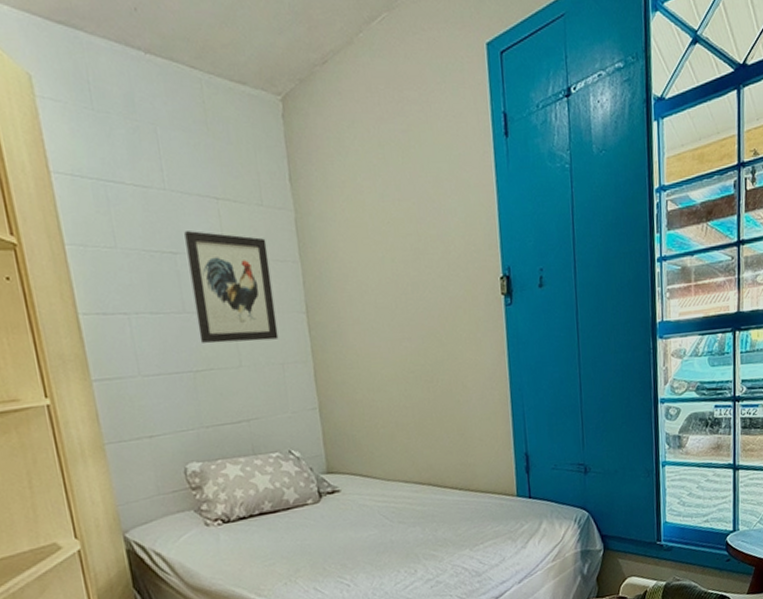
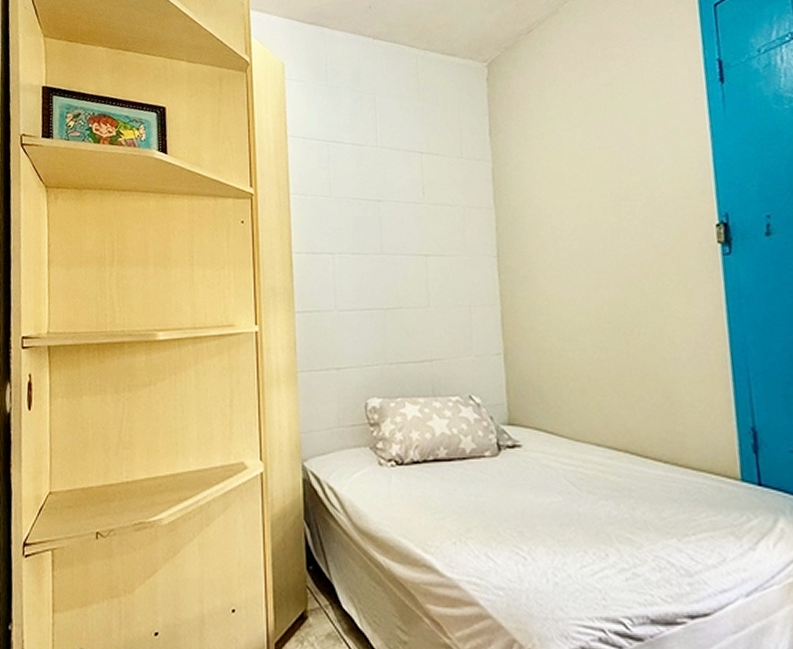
wall art: present [184,231,279,344] -> none [390,181,468,284]

